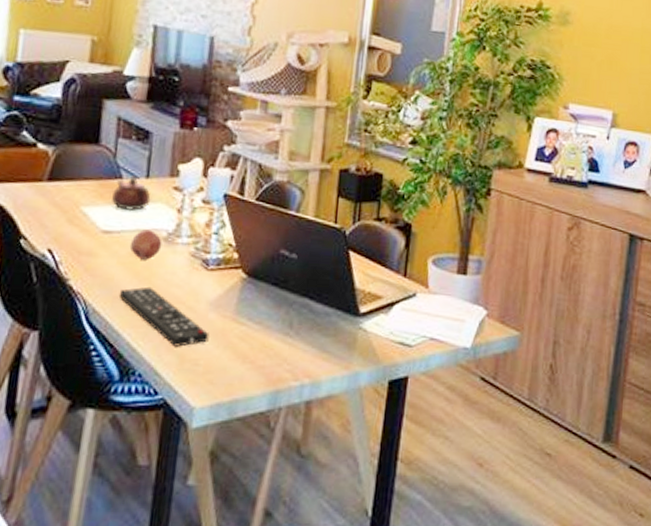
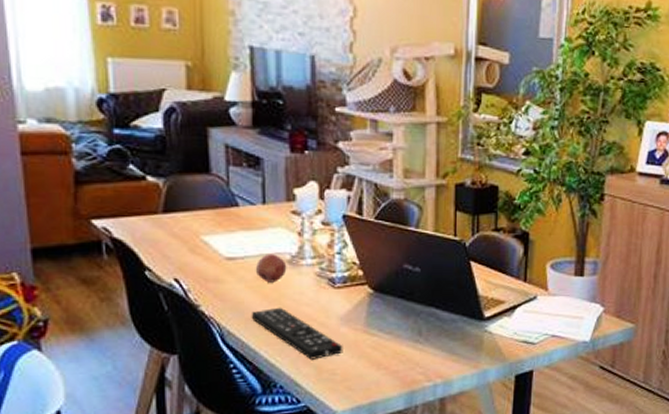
teapot: present [112,175,151,212] -> none [231,202,270,238]

